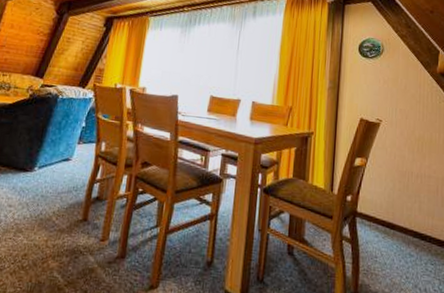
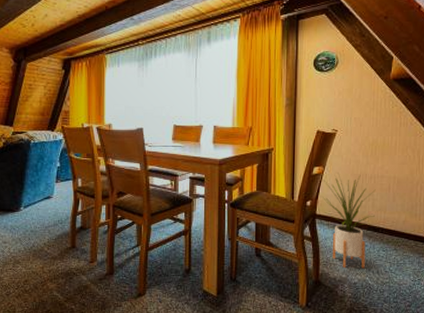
house plant: none [365,167,423,284] -> present [323,173,376,269]

